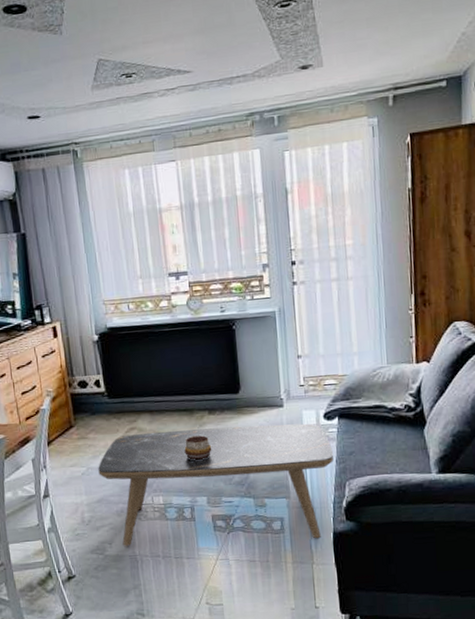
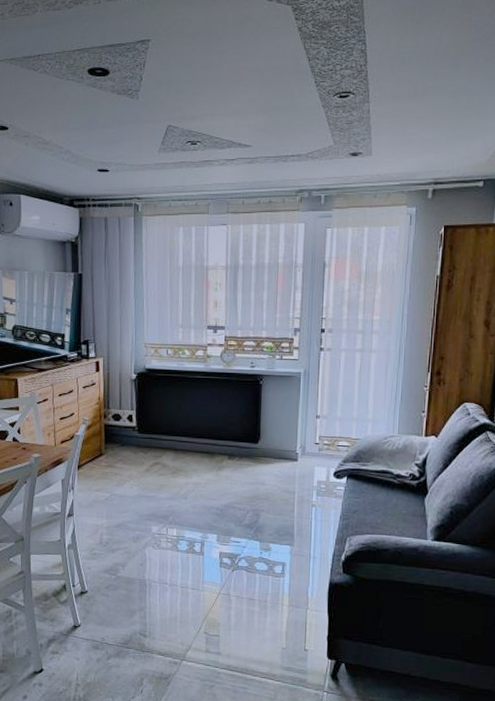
coffee table: present [98,423,334,546] -> none [121,469,339,587]
decorative bowl: present [184,435,212,460] -> none [202,477,227,500]

